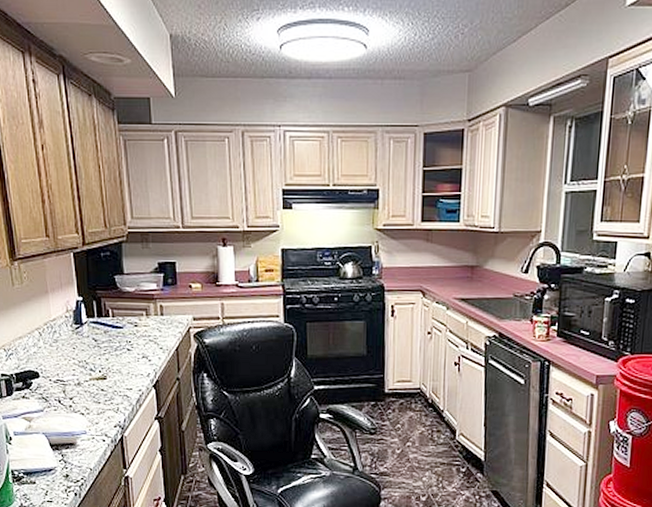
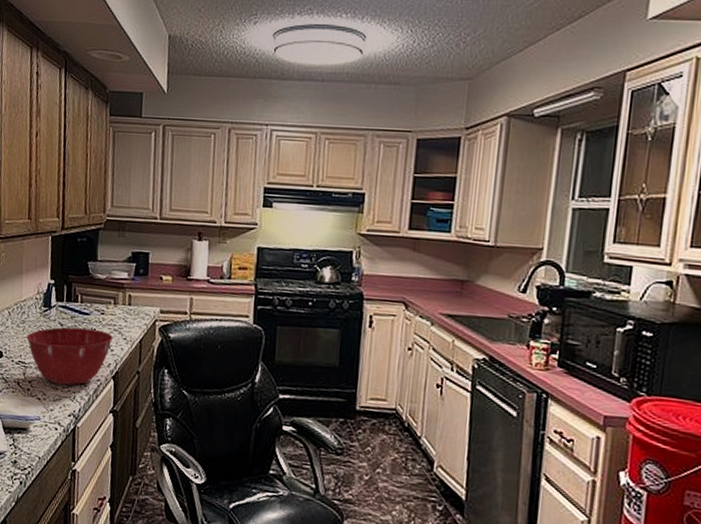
mixing bowl: none [62,341,149,399] -> present [27,327,113,386]

